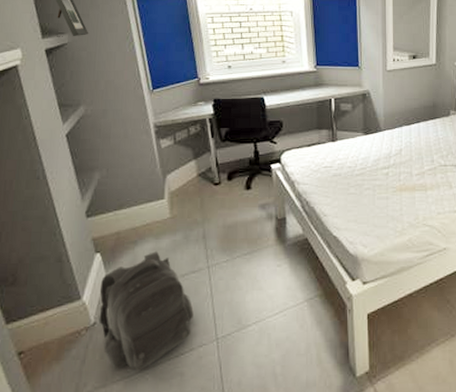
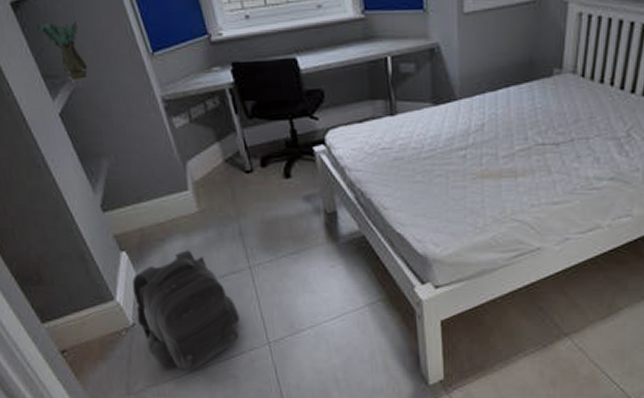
vase: none [62,63,98,108] -> present [36,20,89,79]

